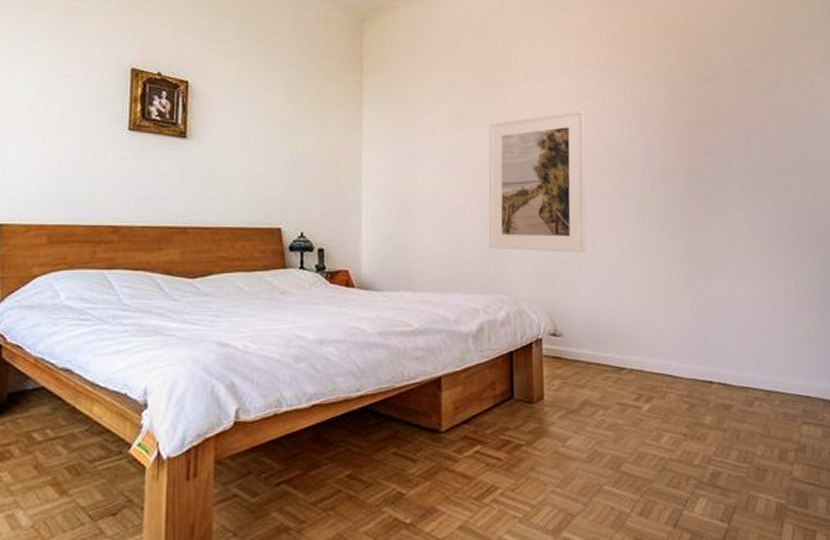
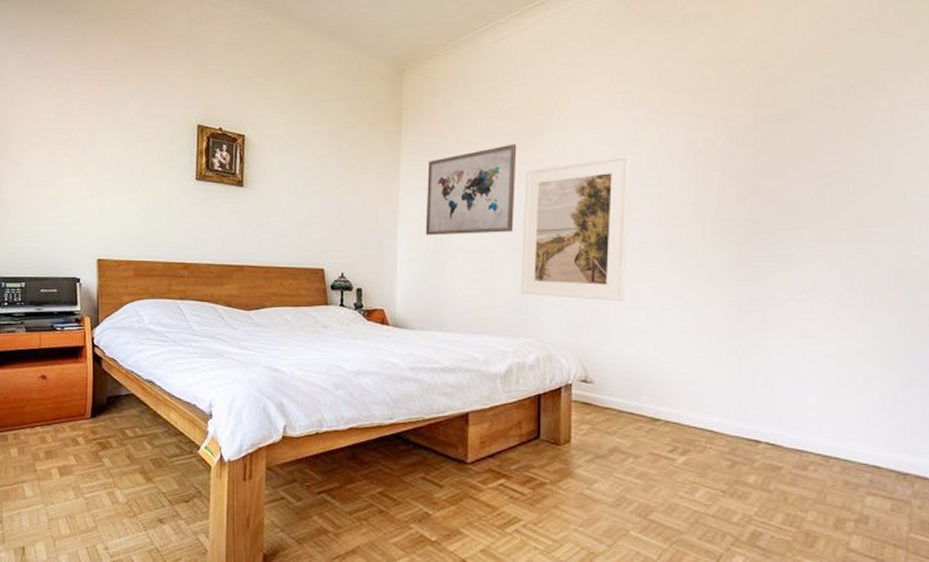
wall art: none [390,97,480,190] -> present [425,144,517,236]

